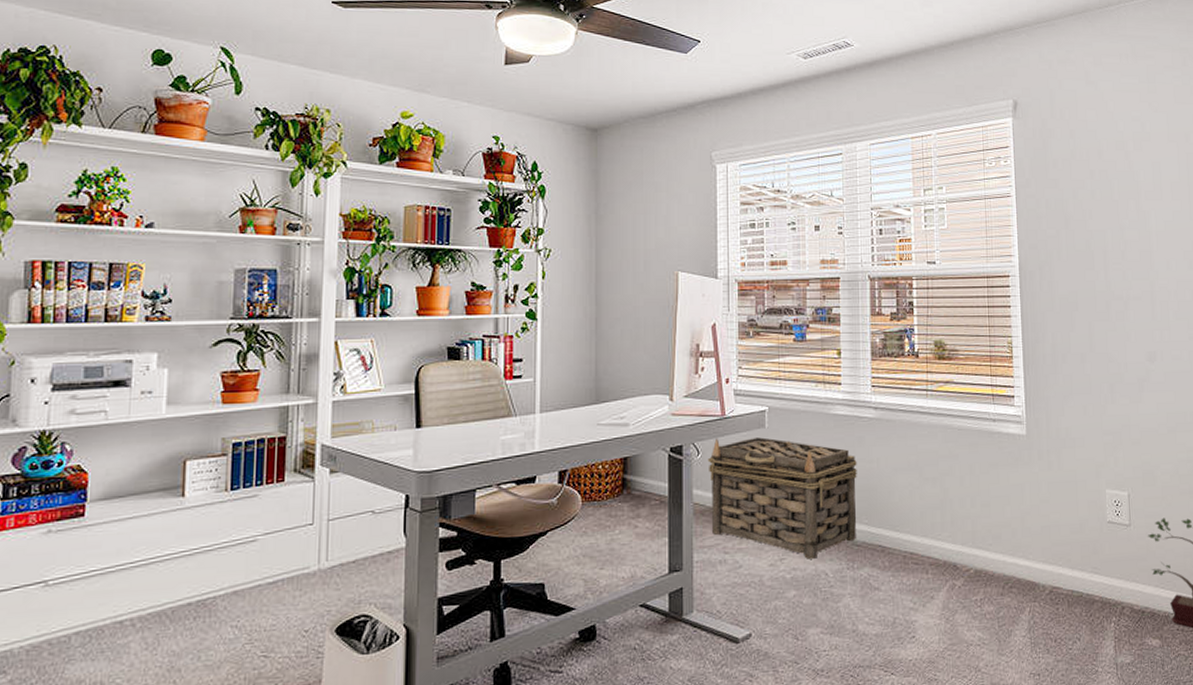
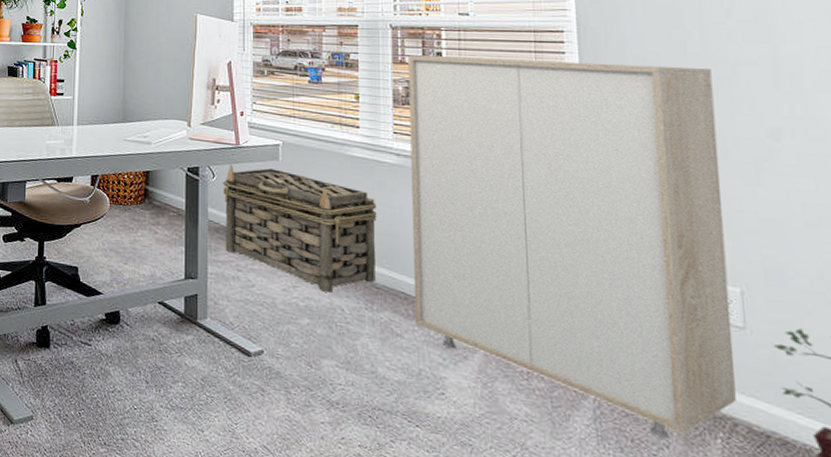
storage cabinet: none [884,303,1124,634] -> present [408,55,736,440]

